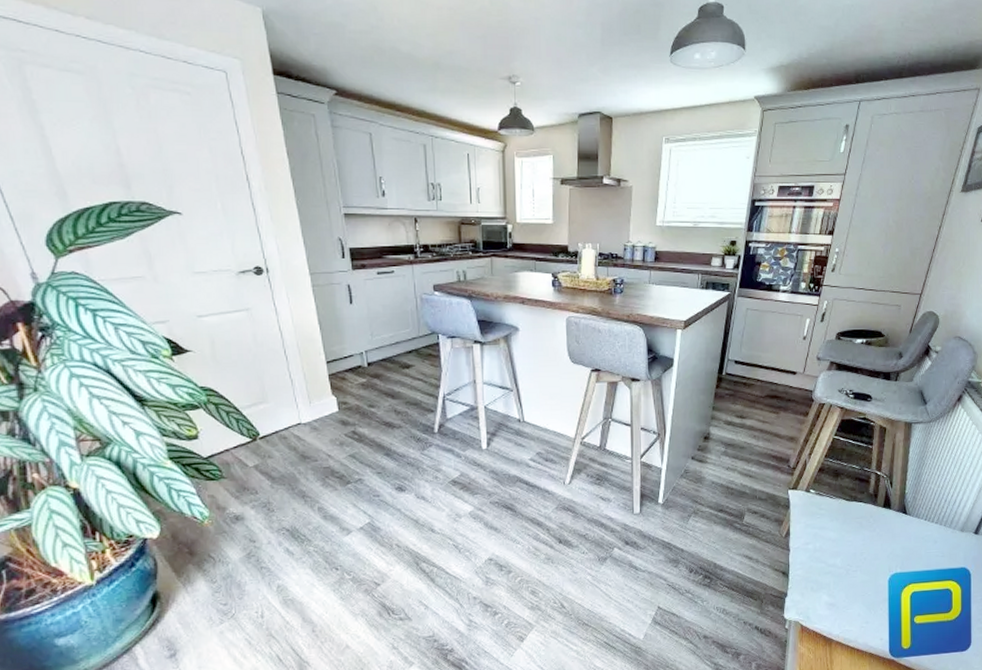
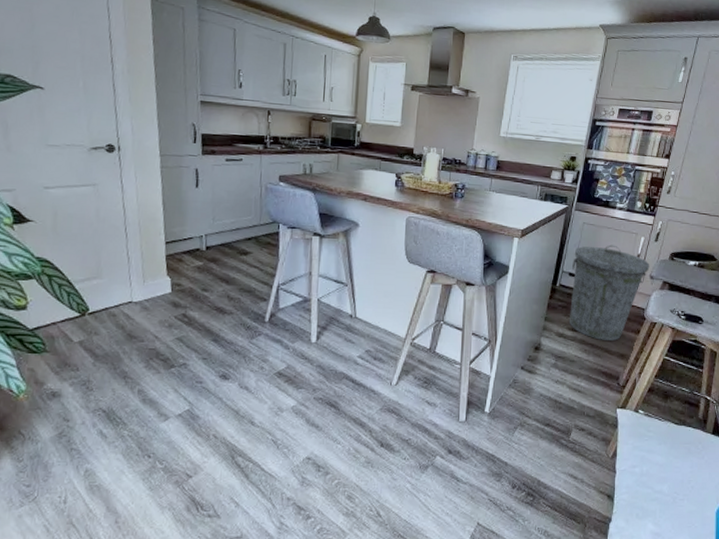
trash can: none [737,329,816,425] -> present [570,244,650,341]

